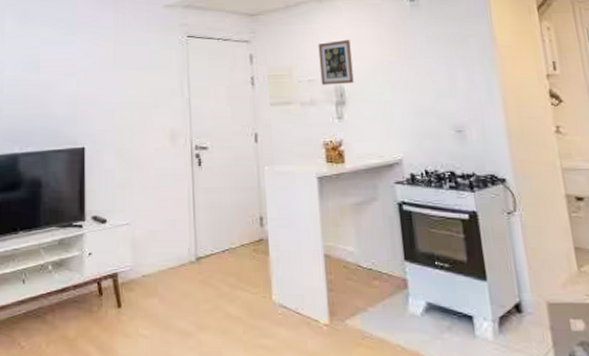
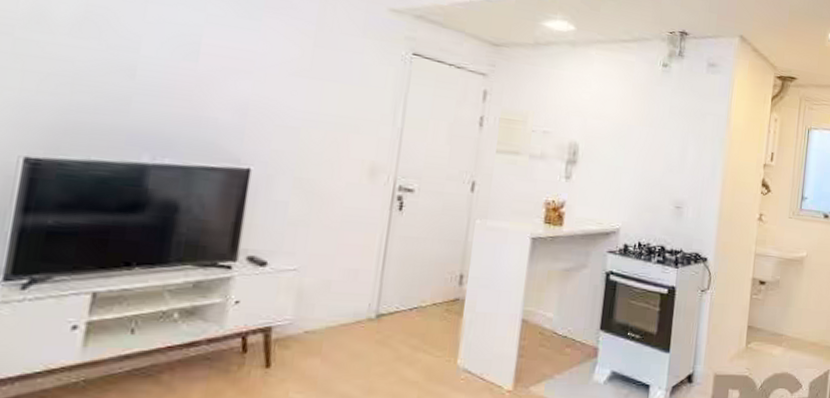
picture frame: present [318,40,354,85] -> none [556,93,595,143]

